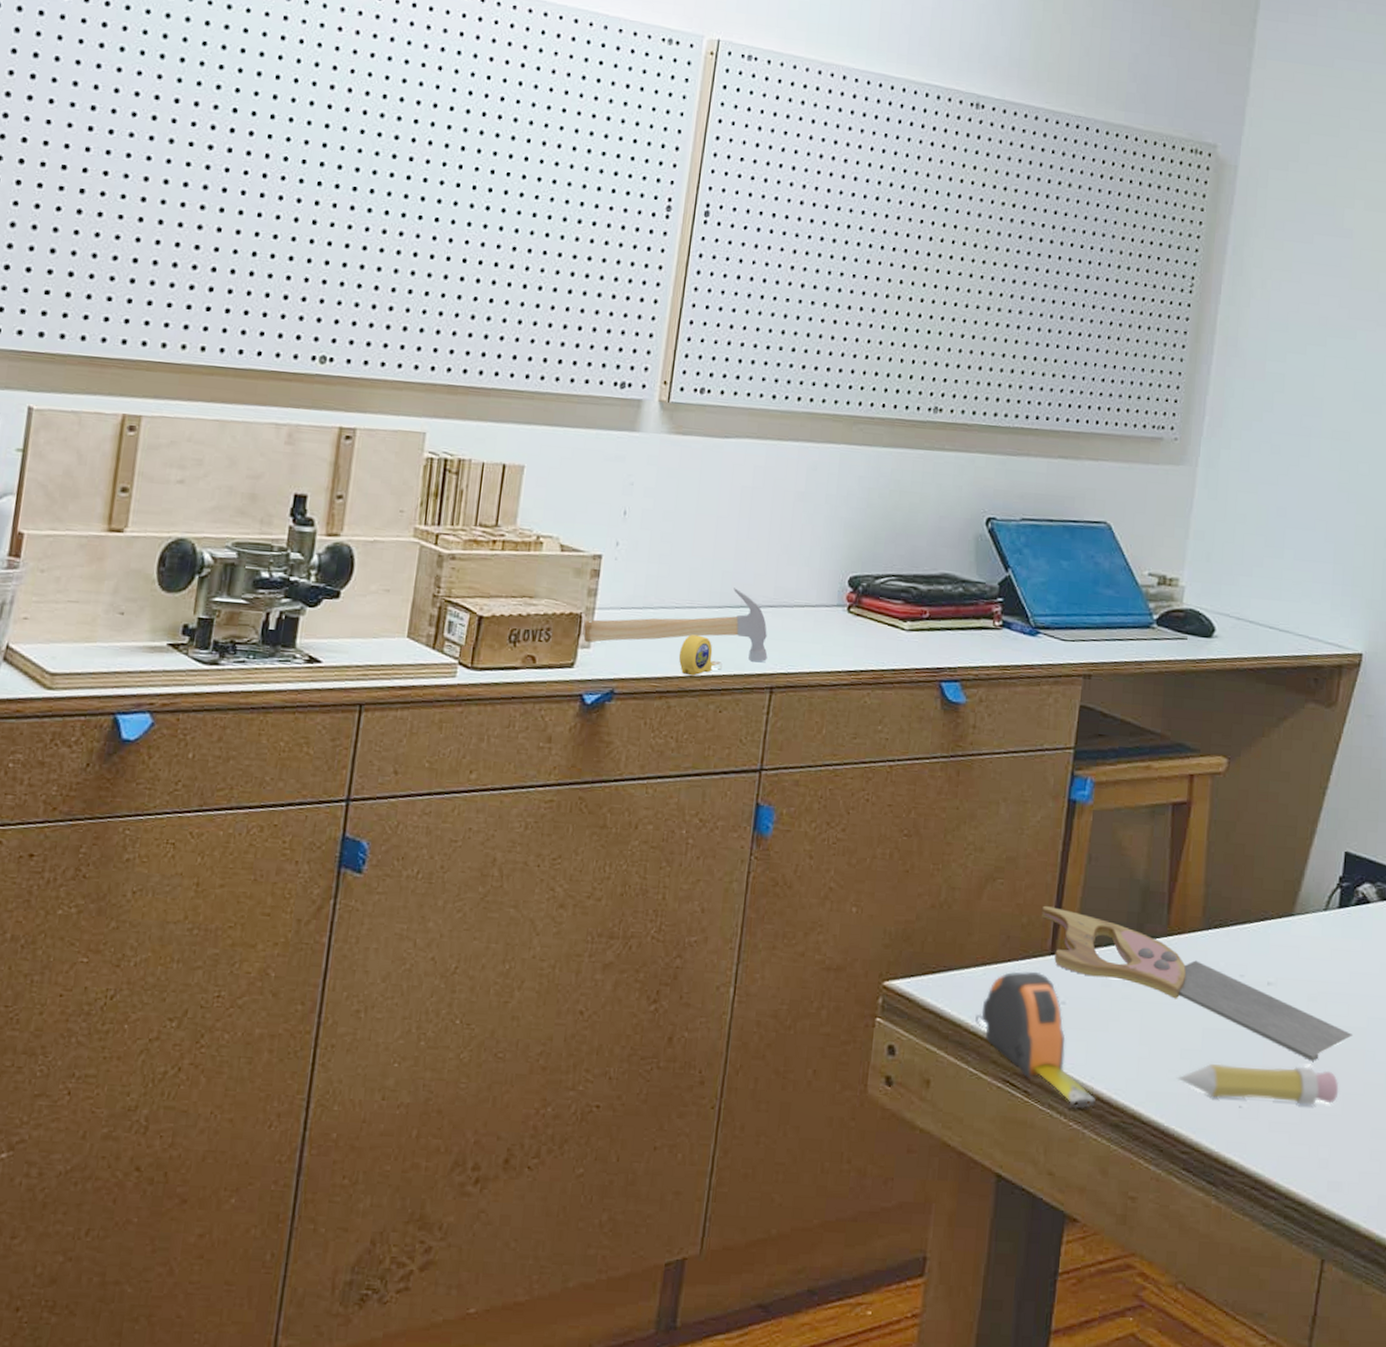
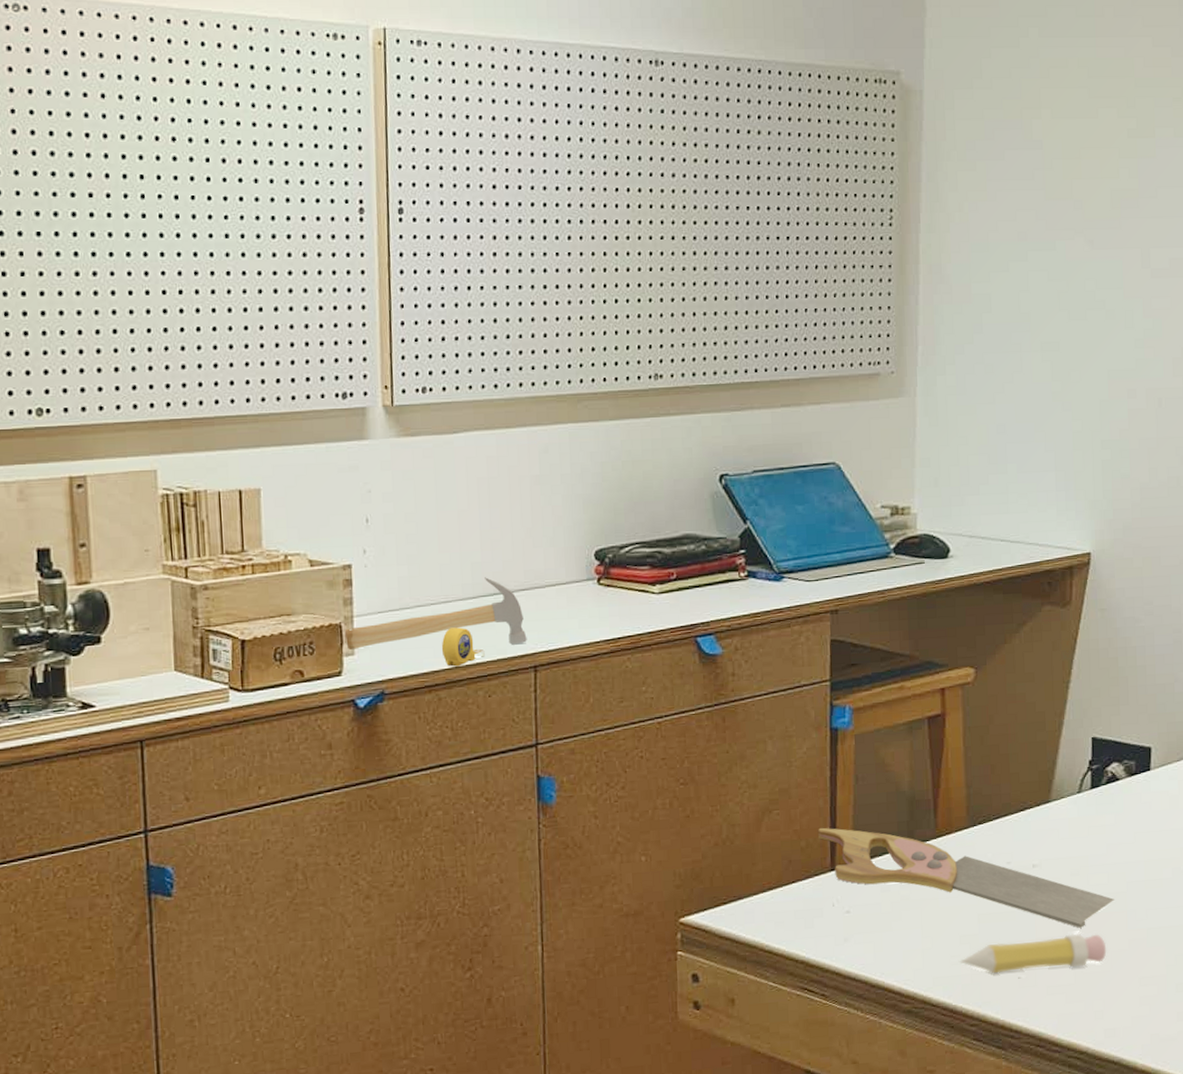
tape measure: present [975,971,1096,1109] -> none [769,888,888,1004]

